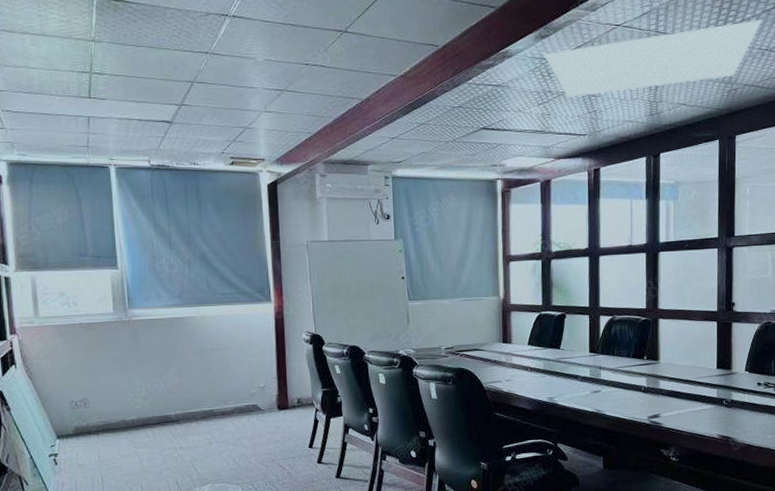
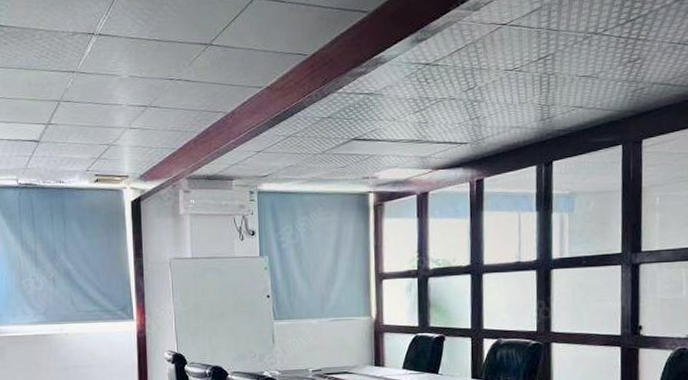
light panel: present [544,20,762,97] -> none [421,11,673,104]

